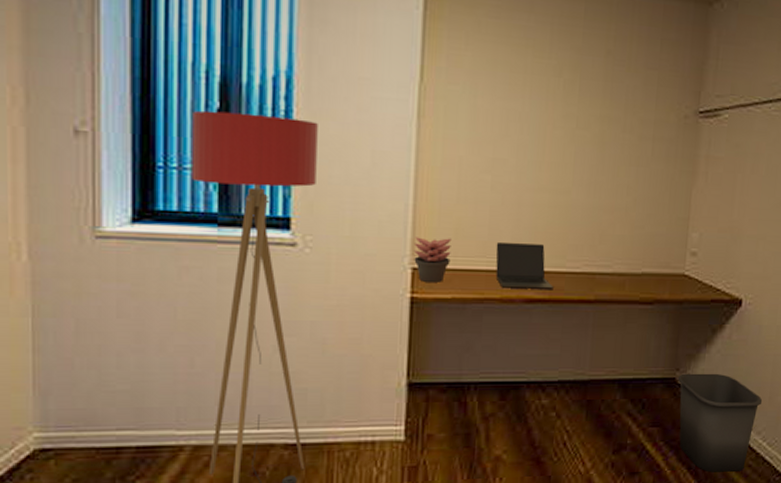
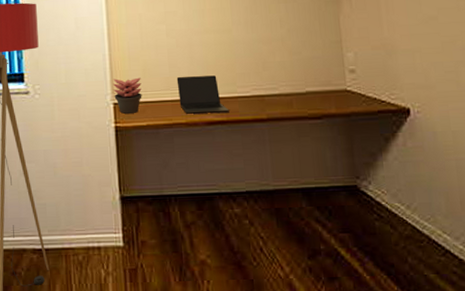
waste bin: present [677,373,763,473] -> none [359,179,454,279]

